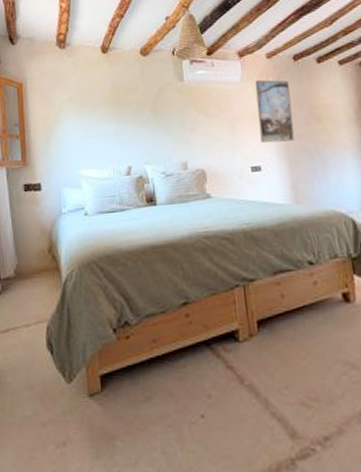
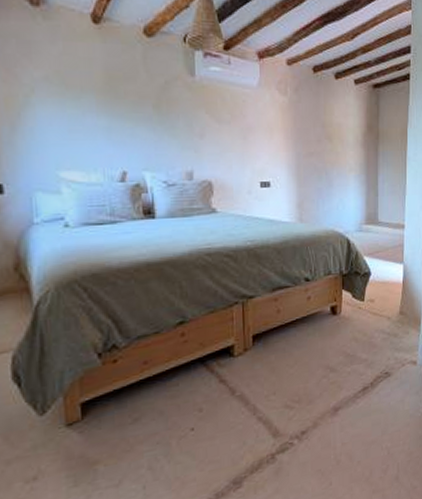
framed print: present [254,80,295,143] -> none [272,89,306,158]

